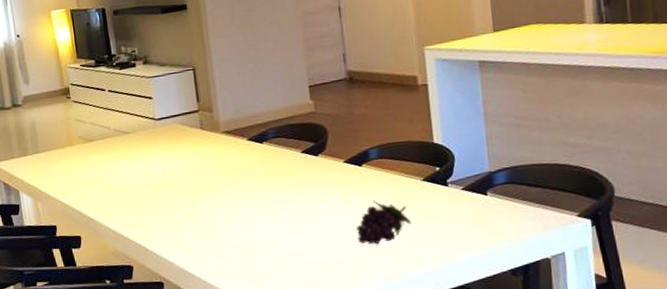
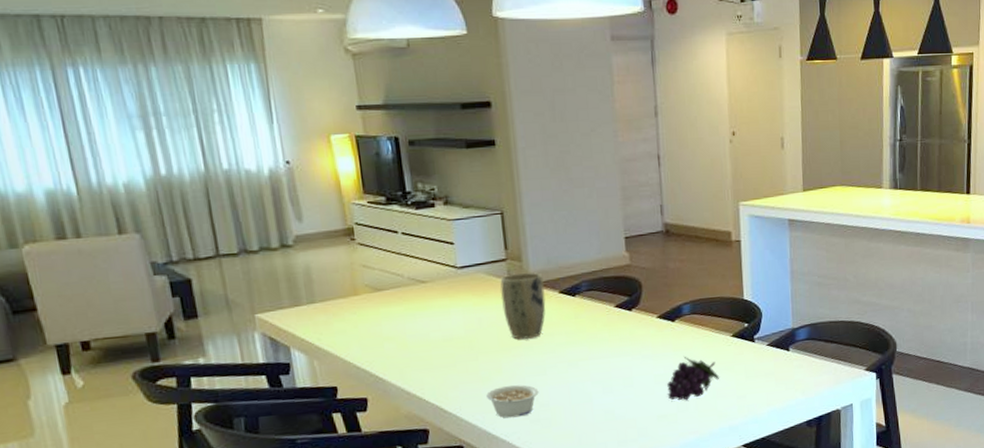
legume: none [183,226,231,258] -> present [486,384,539,418]
plant pot: none [193,122,236,184] -> present [500,273,546,339]

